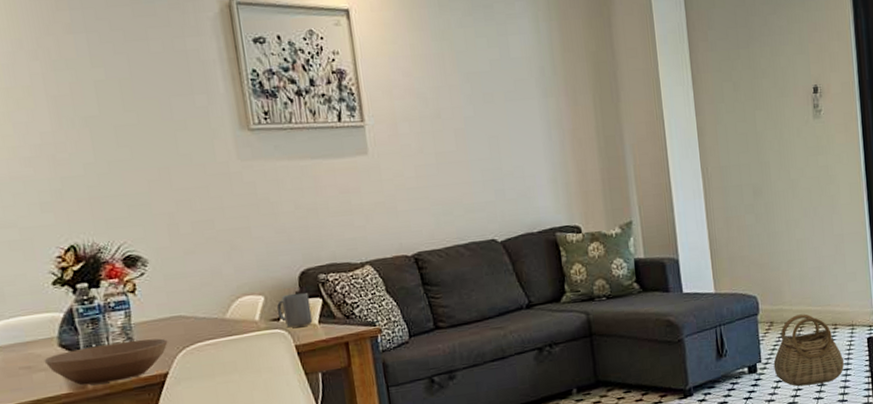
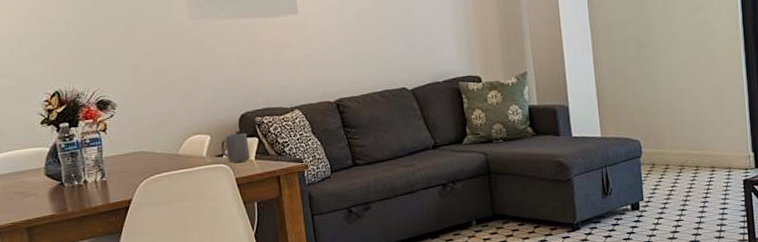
bowl: present [44,338,168,385] -> none [33,170,132,209]
basket: present [773,314,844,387] -> none [655,157,721,223]

